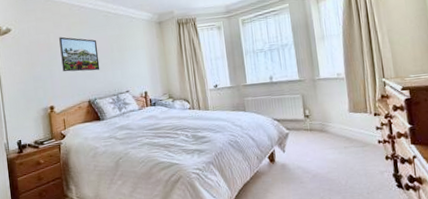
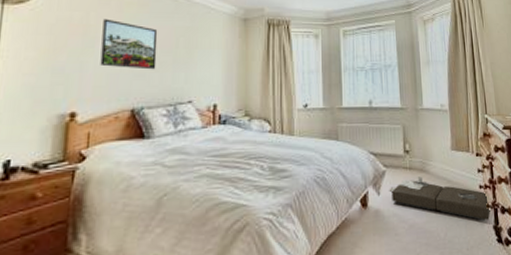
ottoman: none [292,136,391,170] -> present [389,176,491,221]

